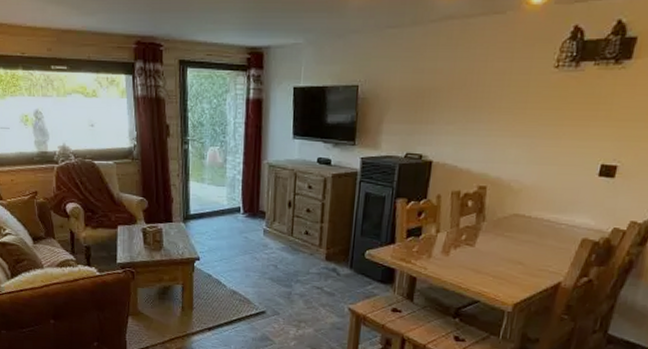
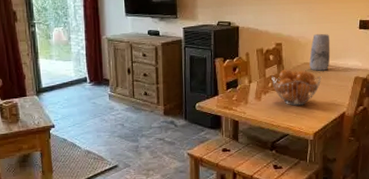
fruit basket: none [466,219,535,268] -> present [271,69,322,106]
vase: none [520,177,555,227] -> present [309,33,331,71]

